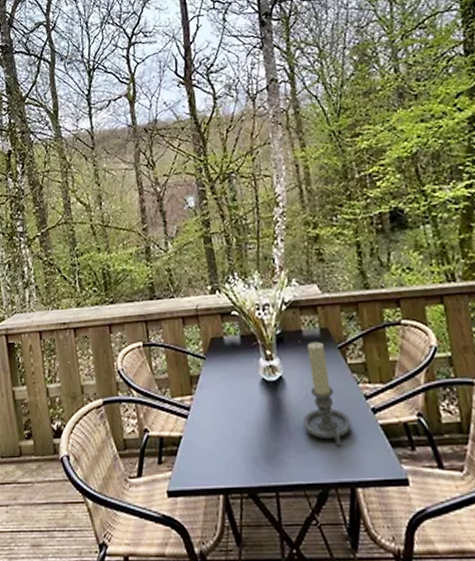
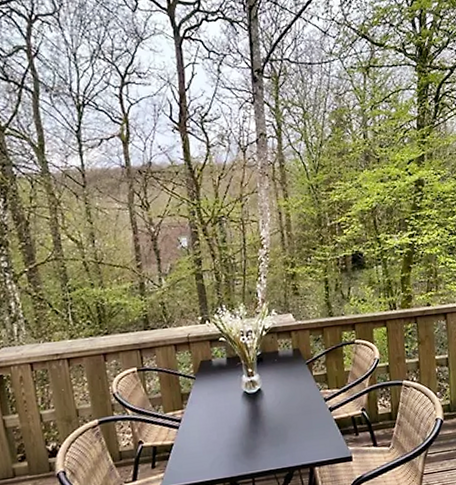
candle holder: present [303,341,352,446] -> none [276,359,314,438]

